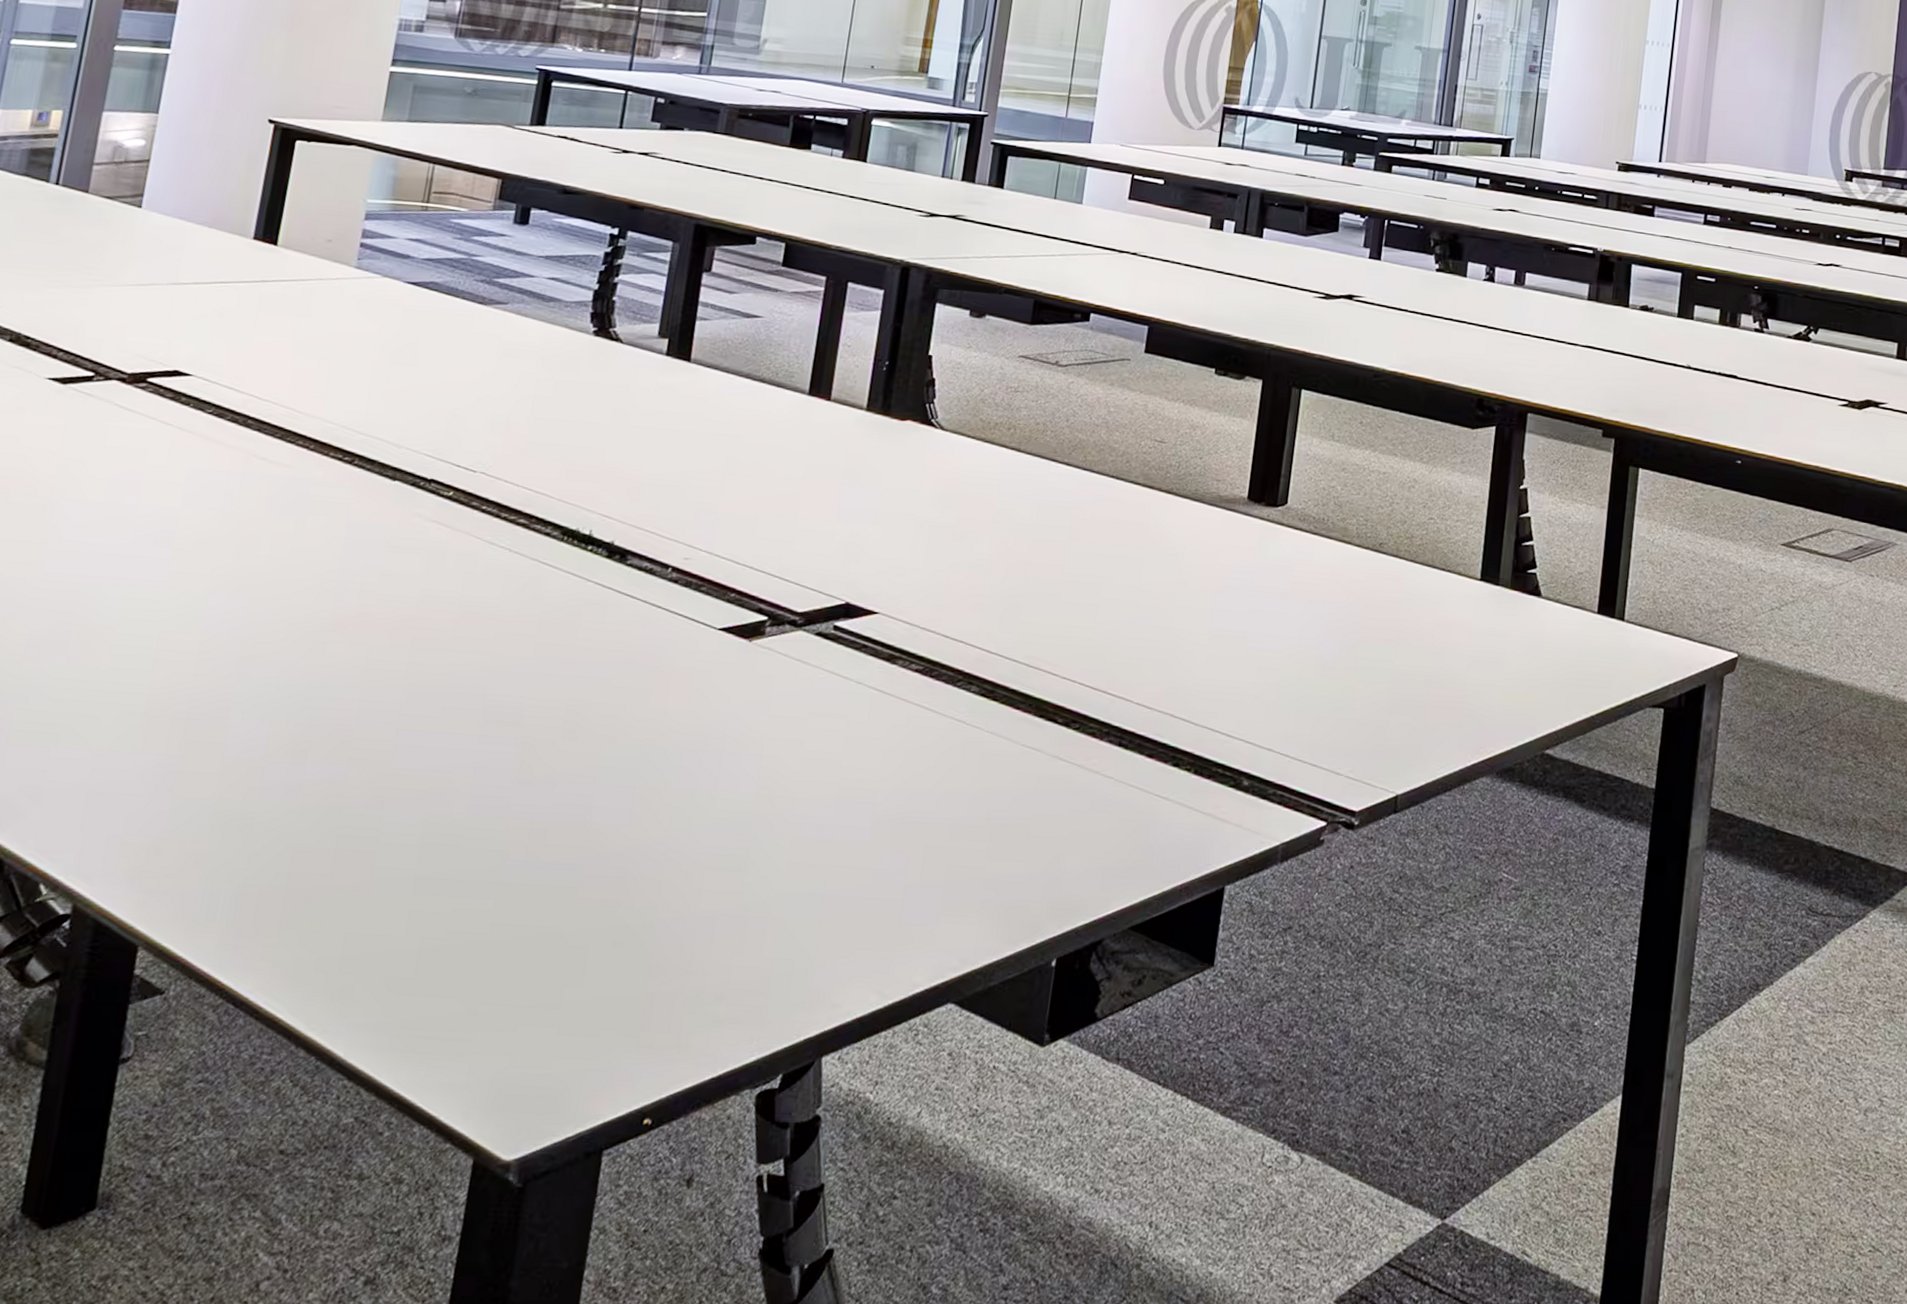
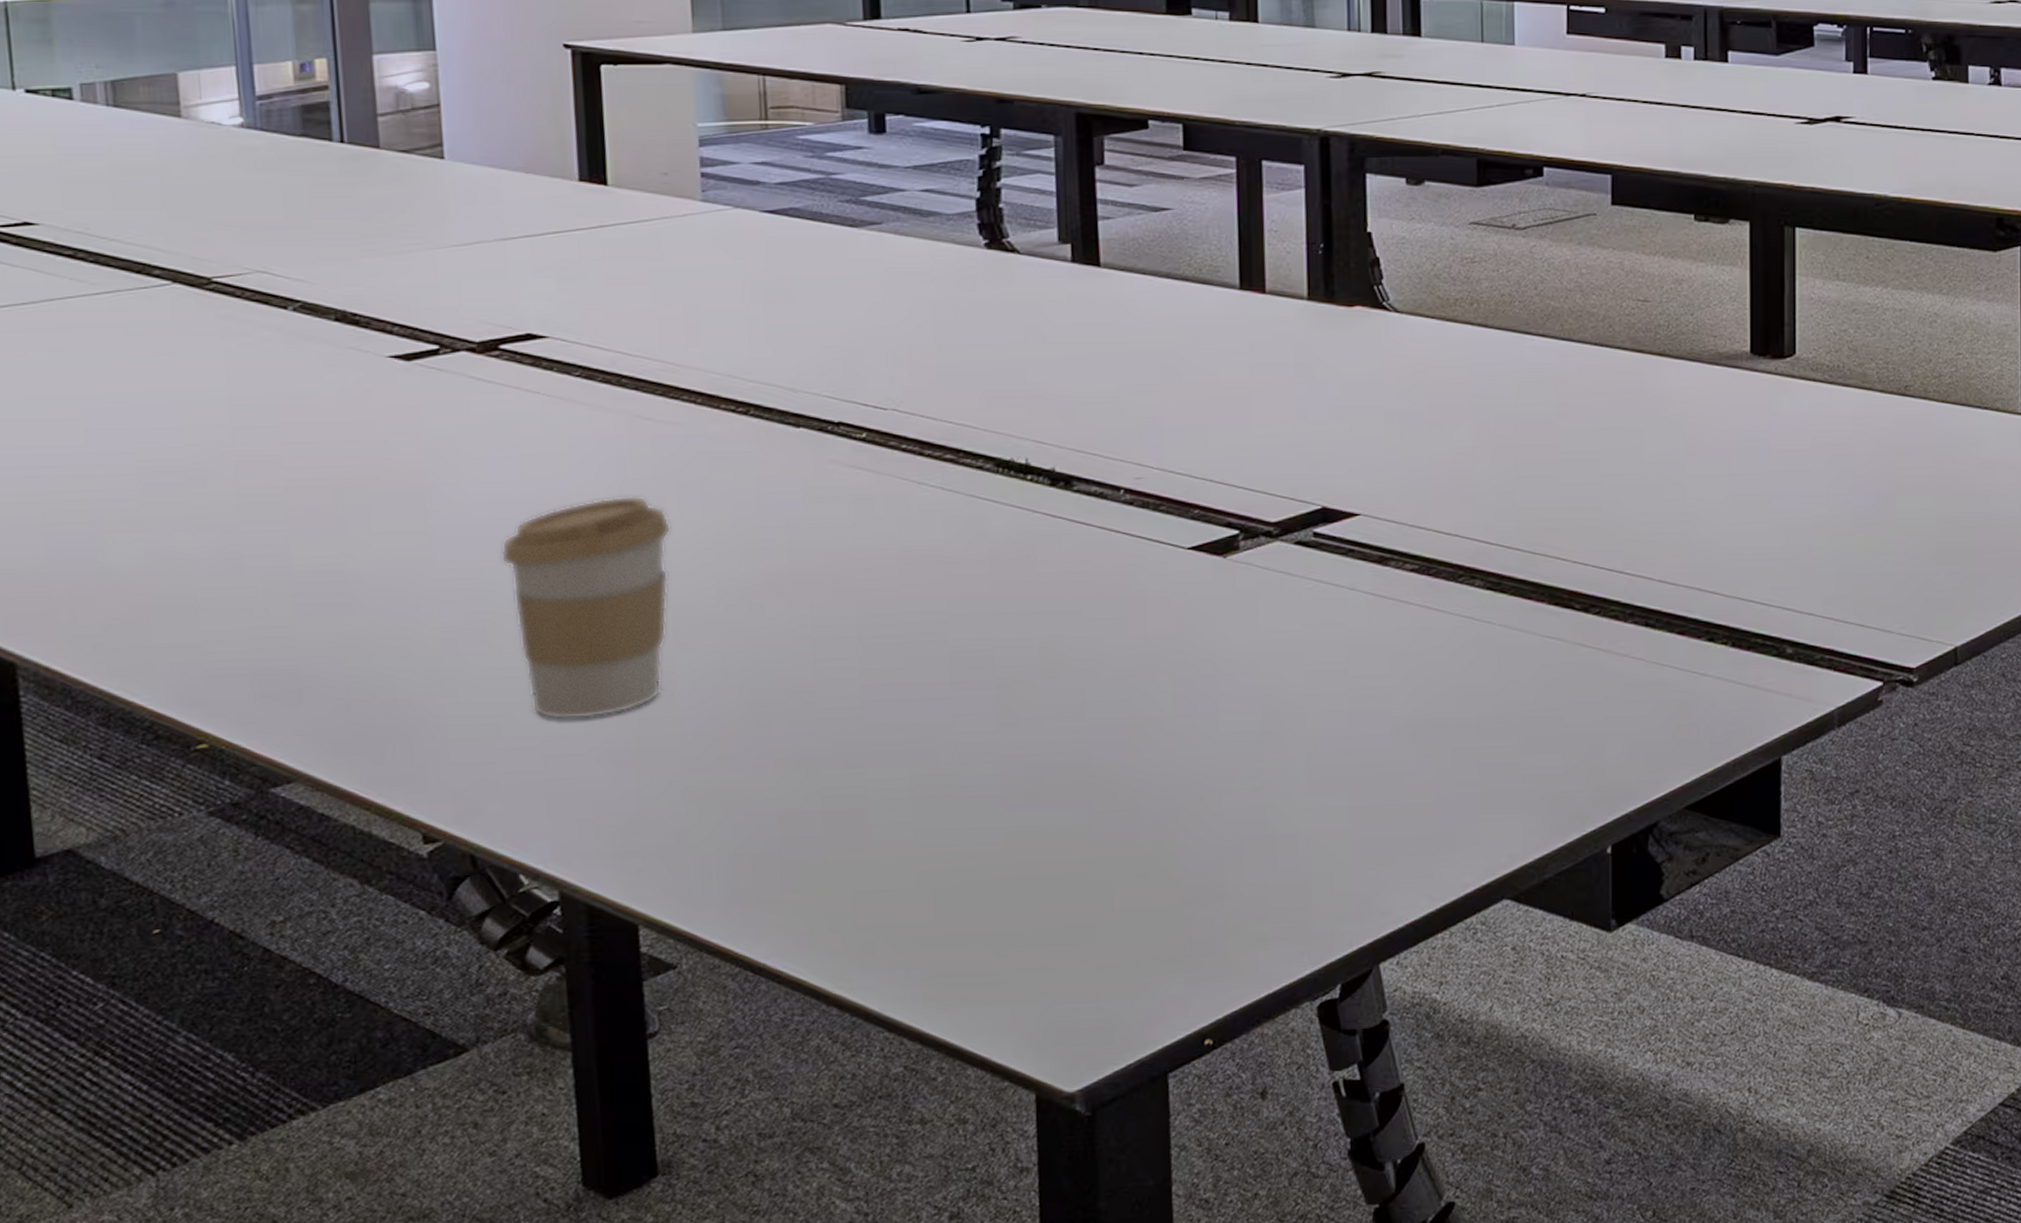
coffee cup: none [92,527,260,737] -> present [500,496,672,720]

